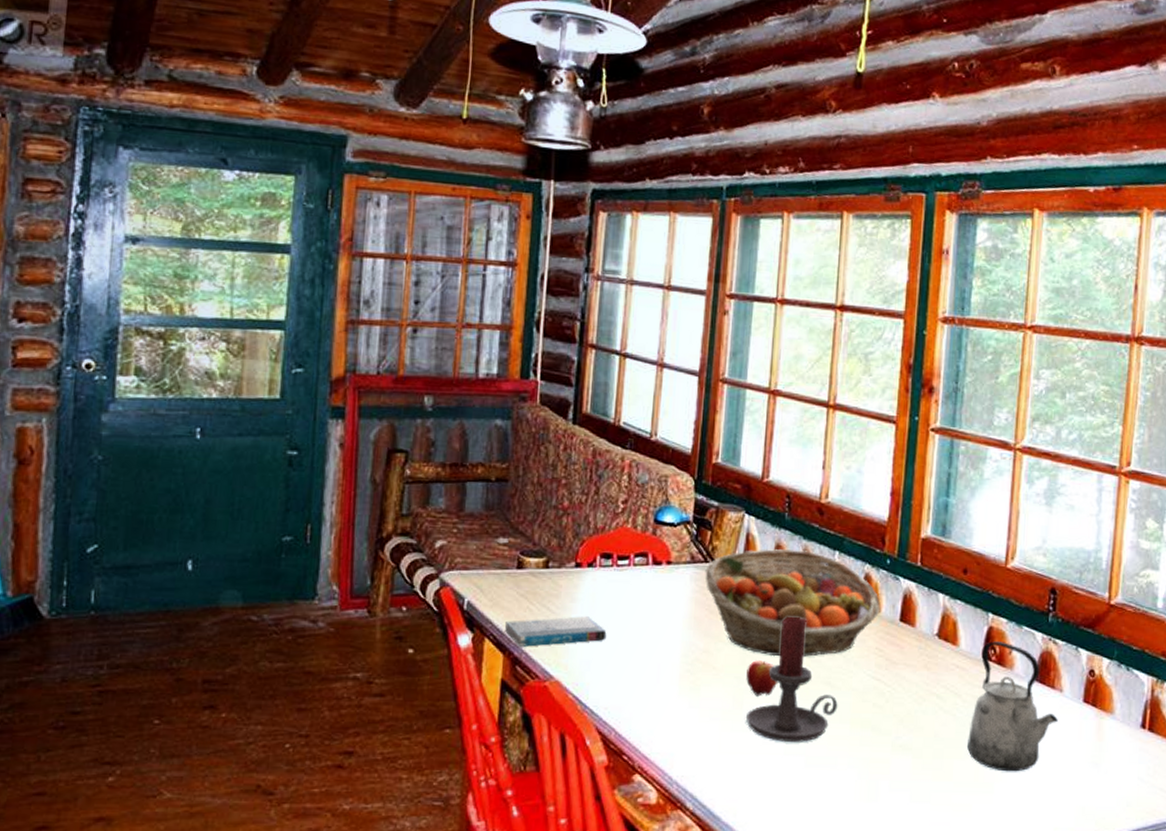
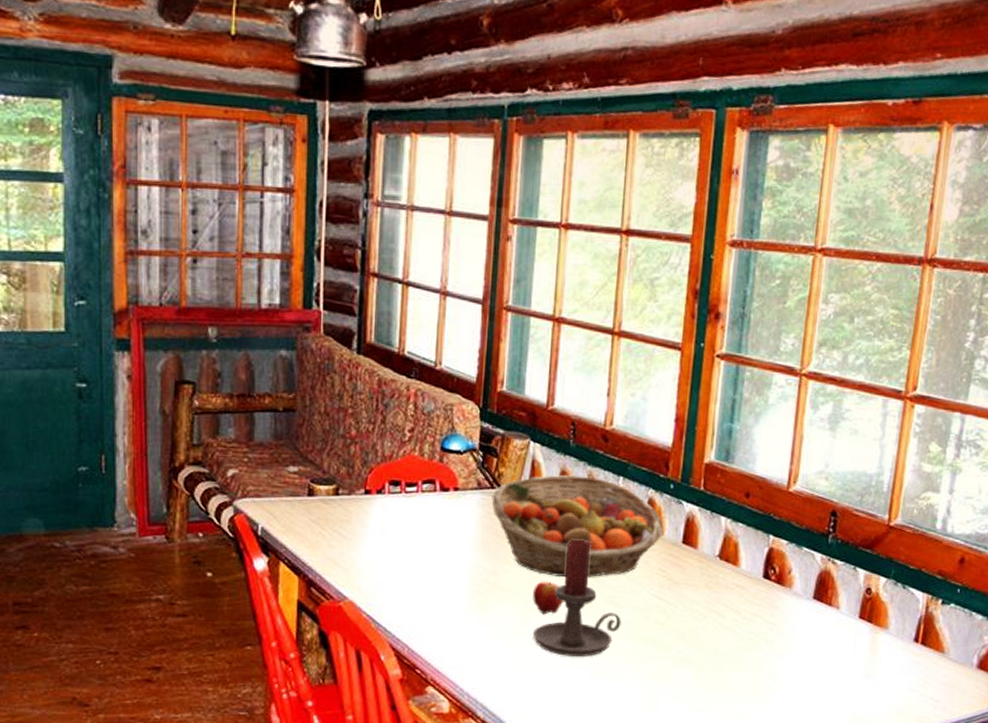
book: present [505,616,607,647] -> none [299,541,397,570]
kettle: present [967,641,1058,772] -> none [745,562,834,683]

